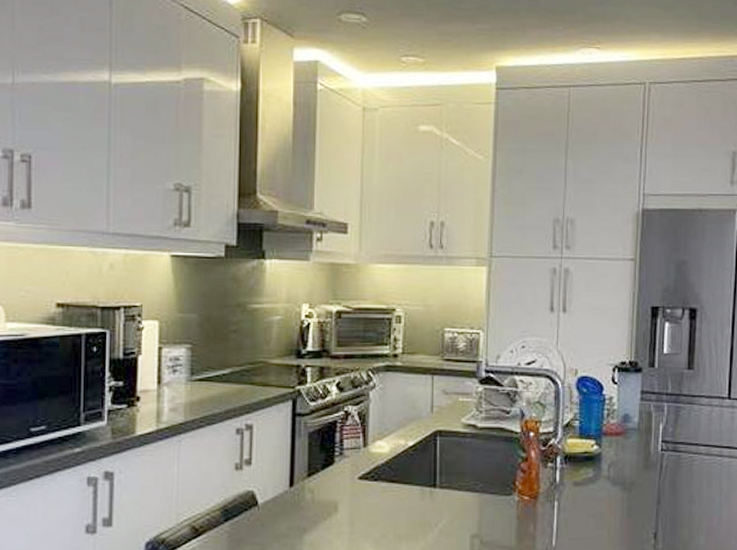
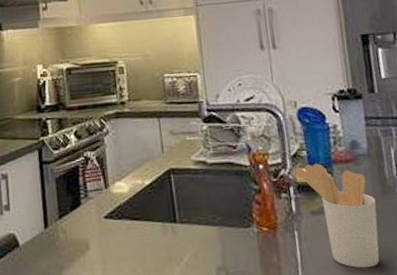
utensil holder: none [565,434,637,540] -> present [295,163,380,268]

